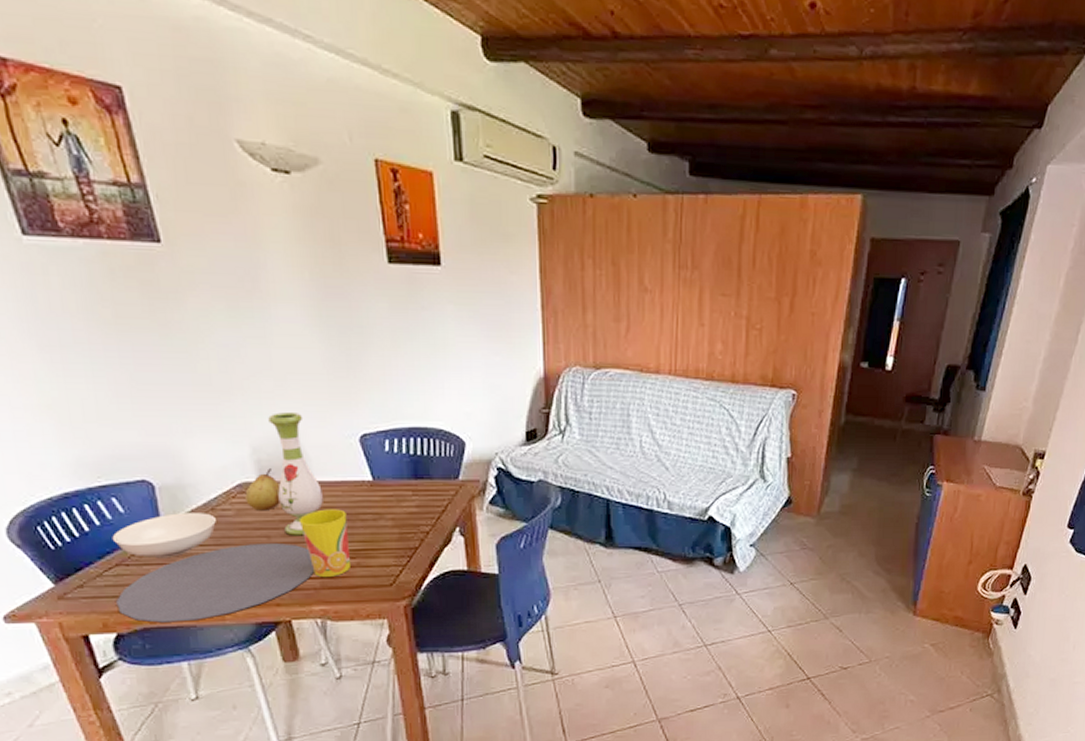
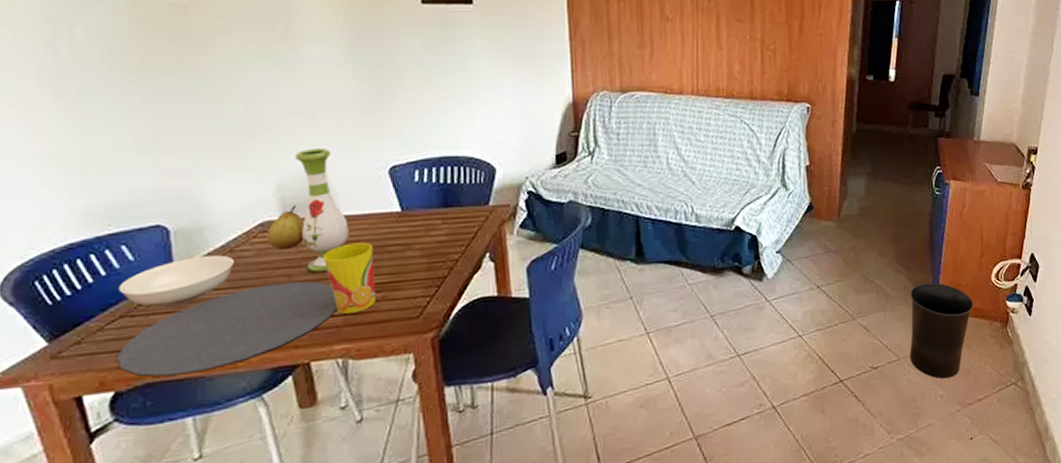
waste bin: none [882,588,955,684] -> present [910,282,974,379]

